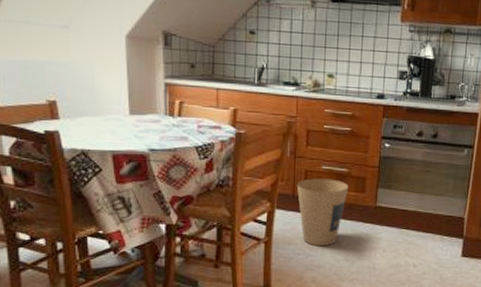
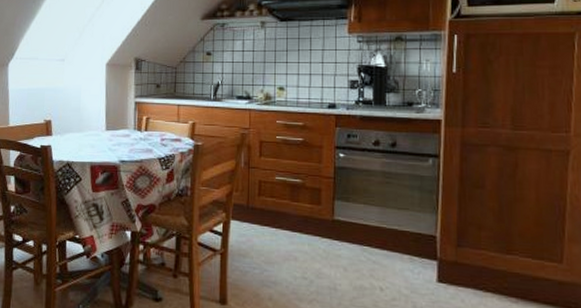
trash can: present [296,178,349,246] -> none [250,189,304,261]

